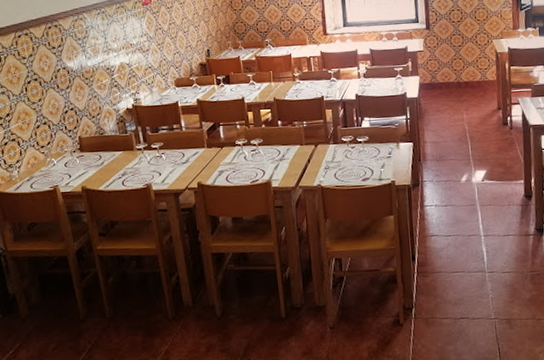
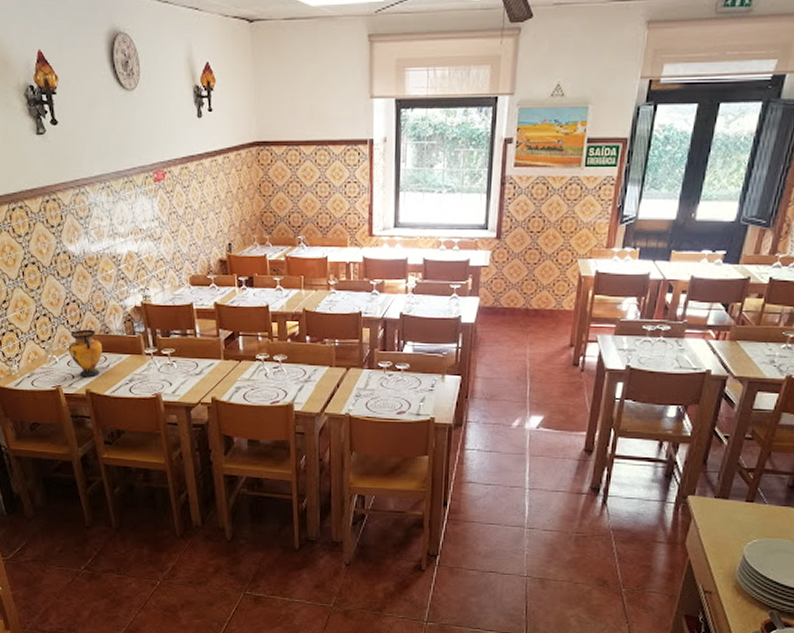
vase: none [65,132,98,175] -> present [68,329,103,377]

